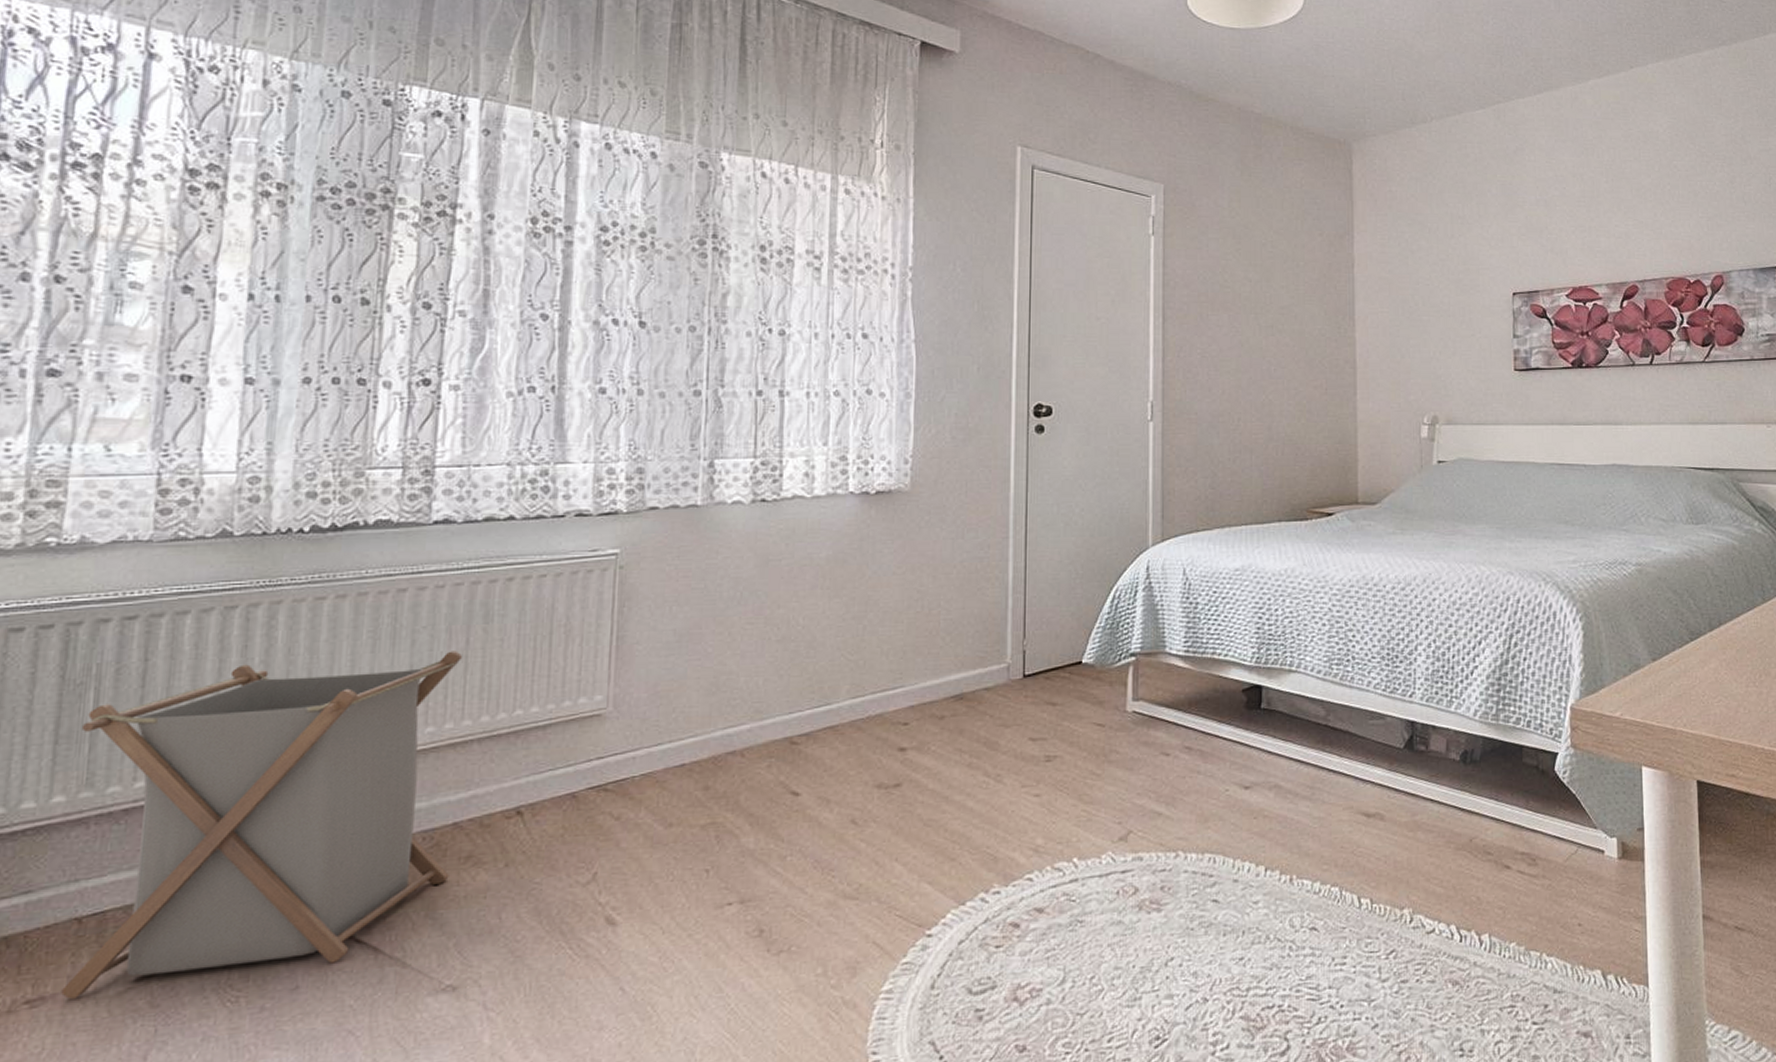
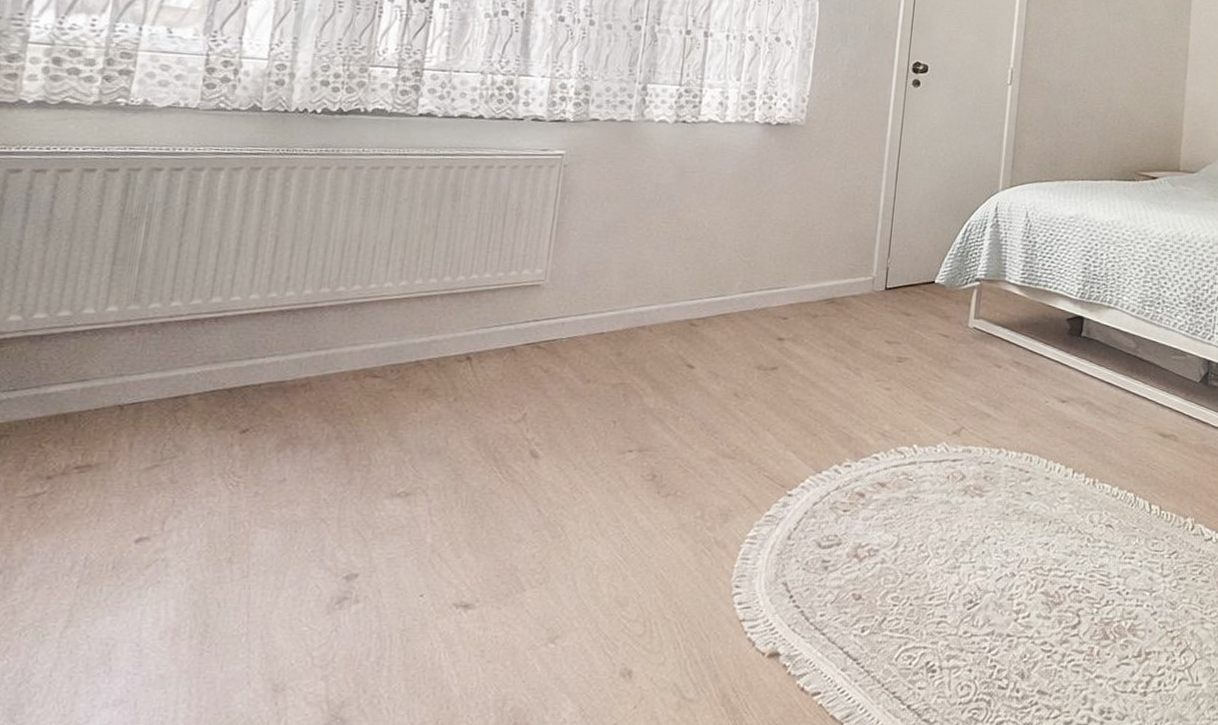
laundry basket: present [61,651,462,999] -> none [104,215,433,469]

